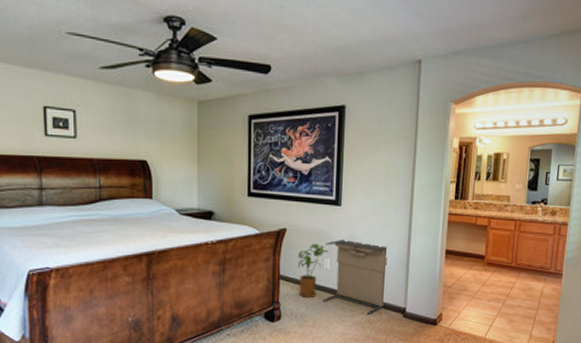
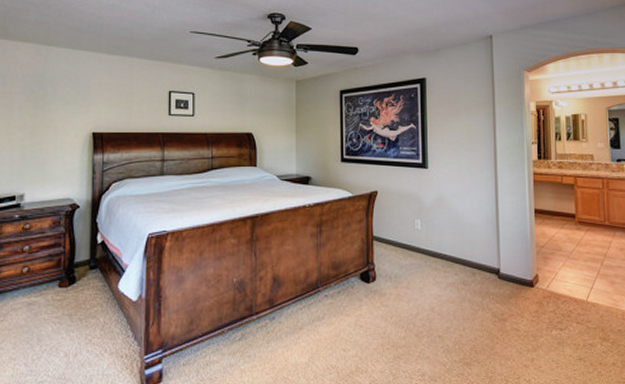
house plant: present [297,243,329,297] -> none [389,204,419,258]
laundry hamper: present [323,239,388,314] -> none [415,200,478,276]

